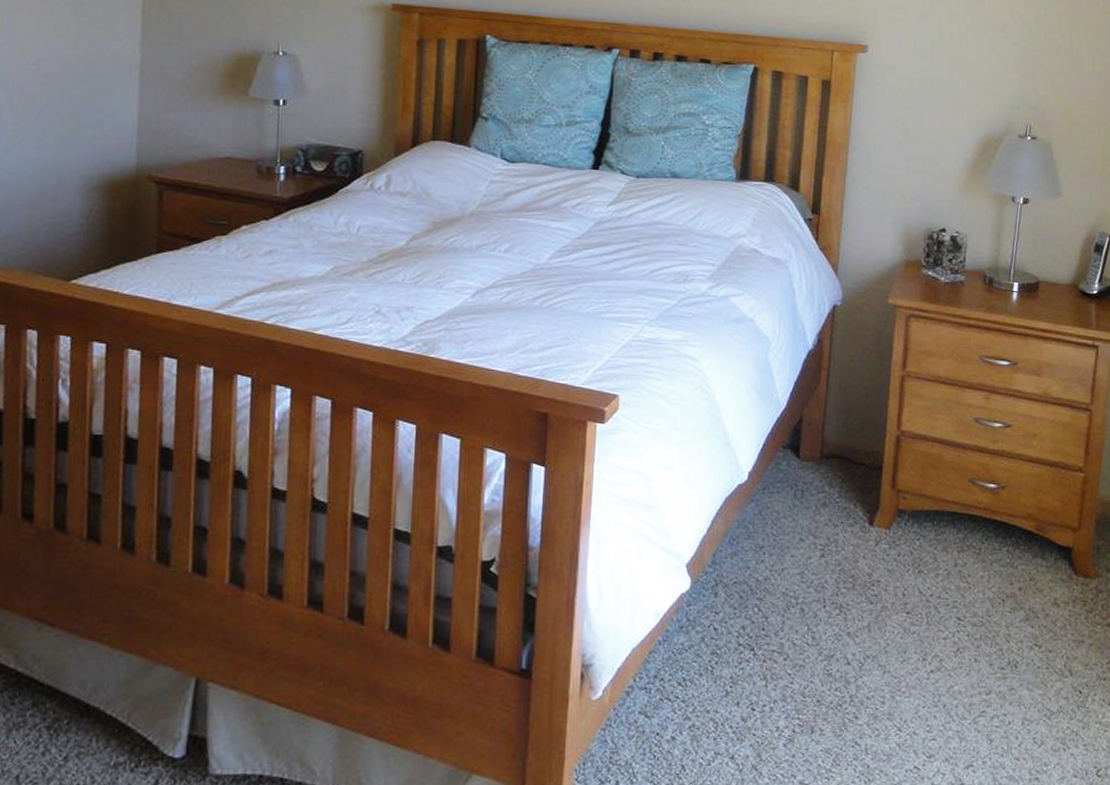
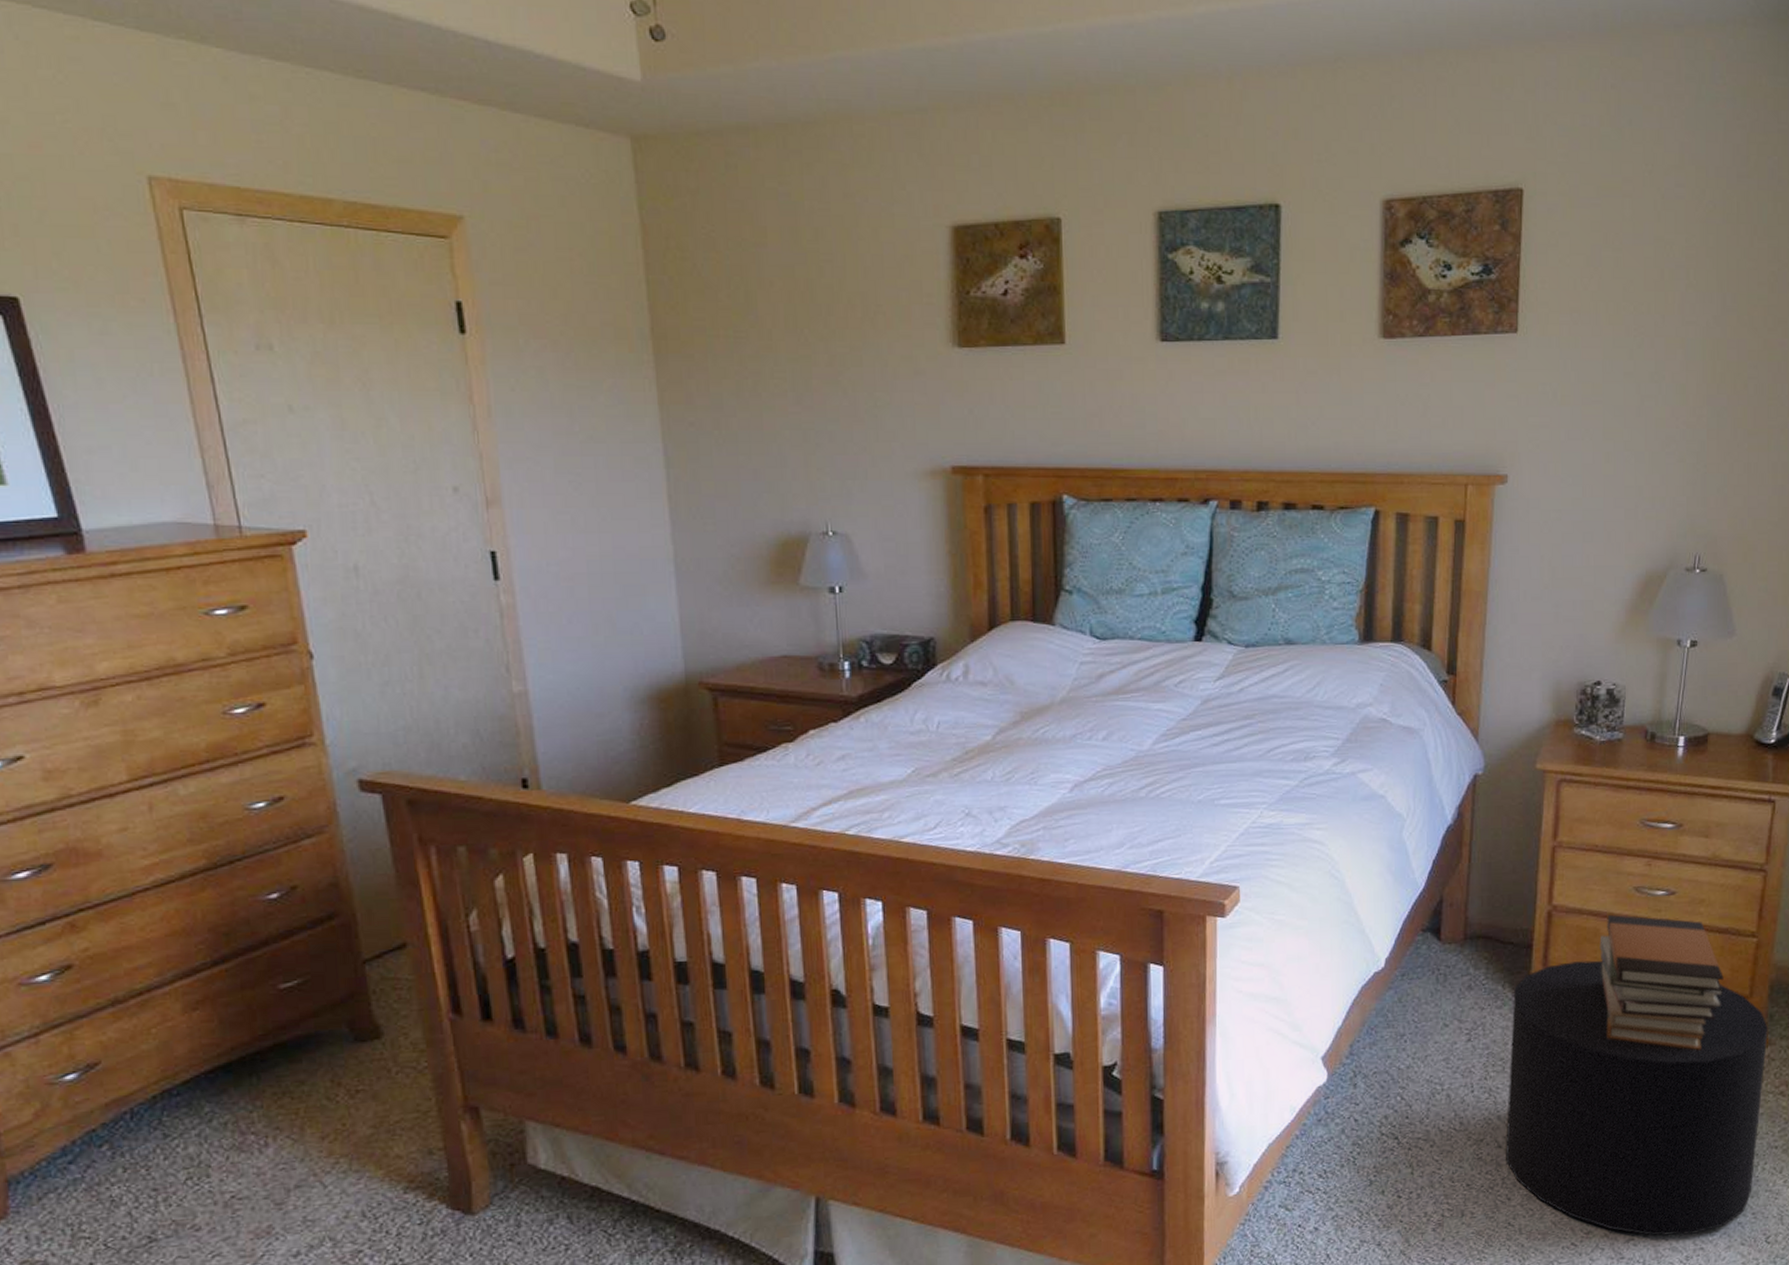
stool: none [853,485,1096,764] -> present [1505,960,1768,1236]
book stack: none [943,442,1055,579] -> present [1599,914,1724,1051]

